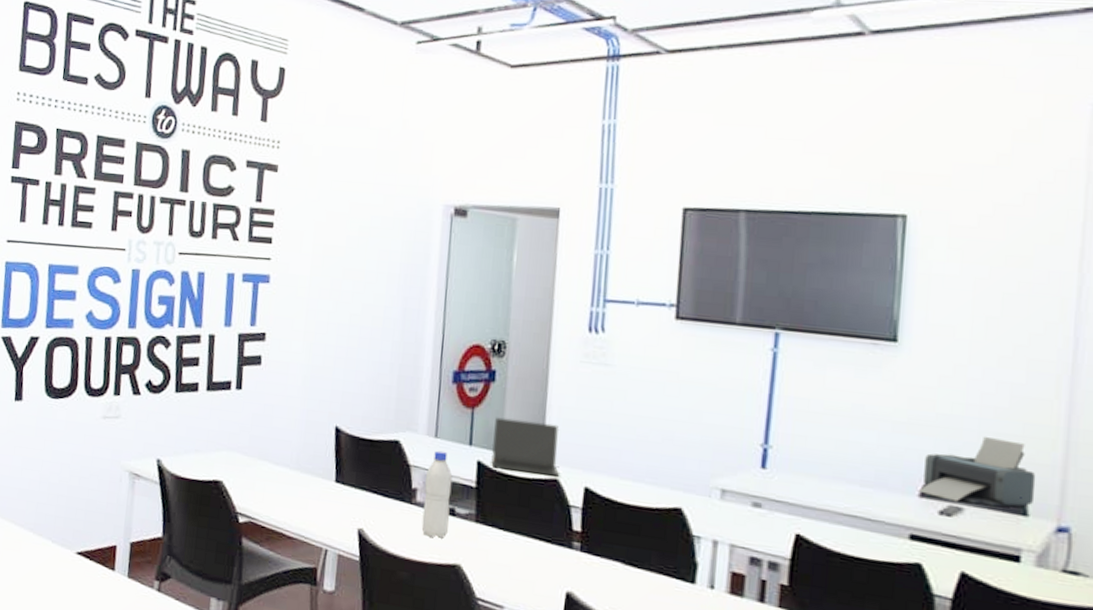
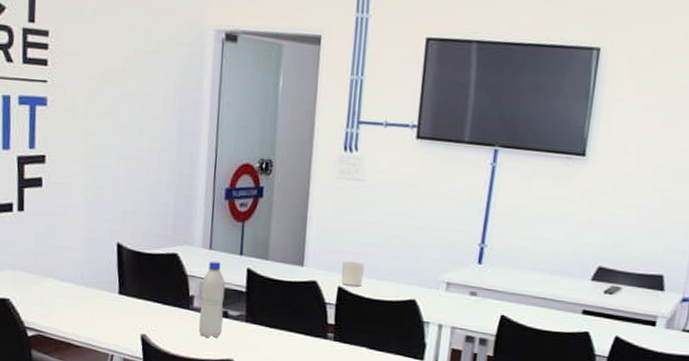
laptop: present [491,417,560,477] -> none [259,229,318,279]
mug: none [588,457,616,488] -> present [341,261,365,287]
printer: present [918,436,1036,508] -> none [591,230,672,285]

